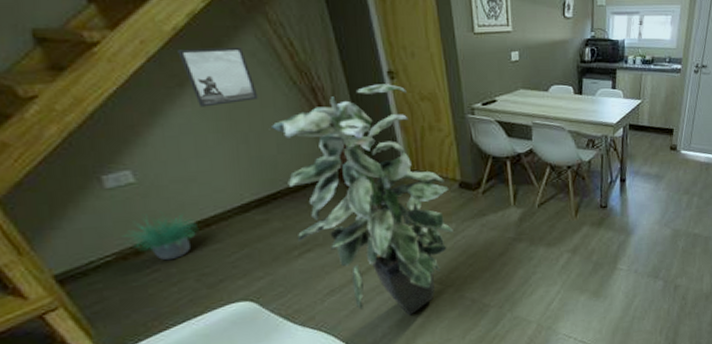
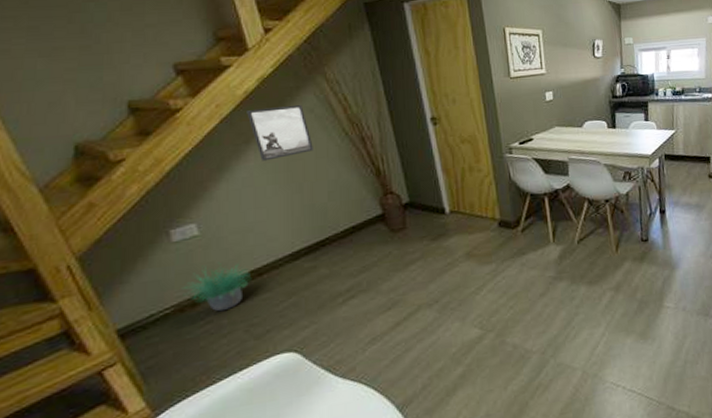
indoor plant: present [269,84,453,316] -> none [321,129,493,365]

